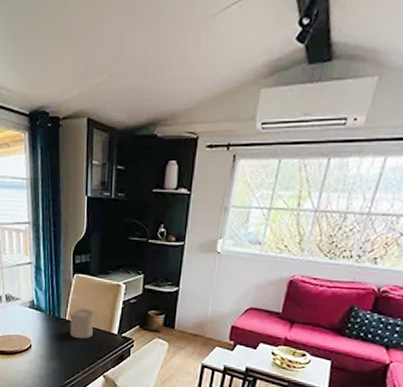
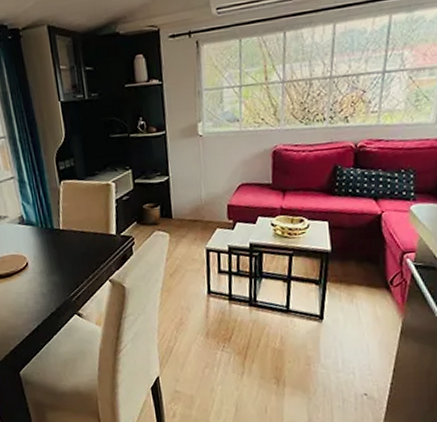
cup: present [69,308,95,339] -> none [62,214,91,246]

